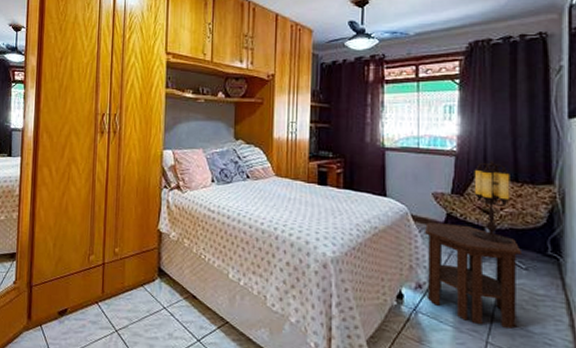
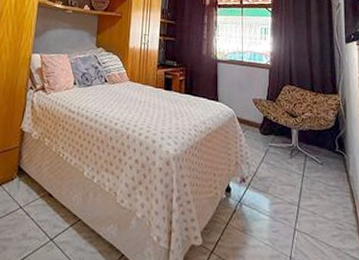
side table: present [425,222,521,329] -> none [248,124,318,216]
table lamp: present [471,161,512,245] -> none [281,74,311,143]

